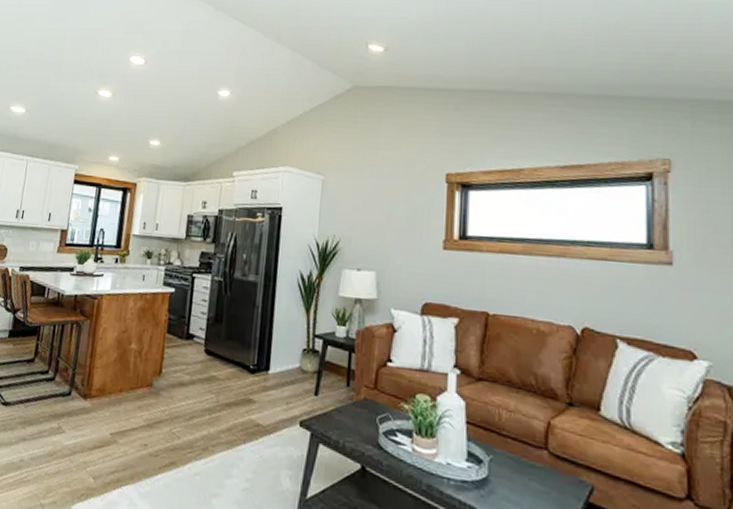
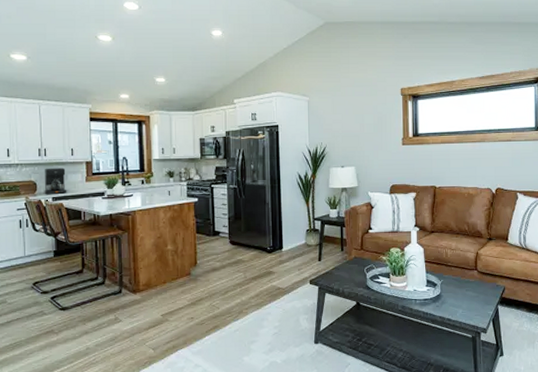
coffee maker: none [13,232,40,264] -> present [44,167,67,195]

